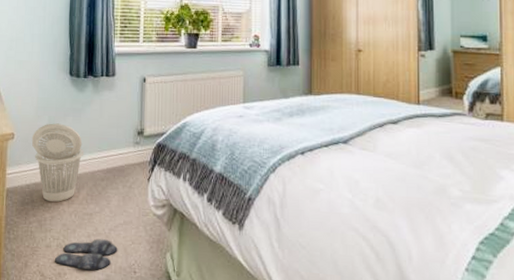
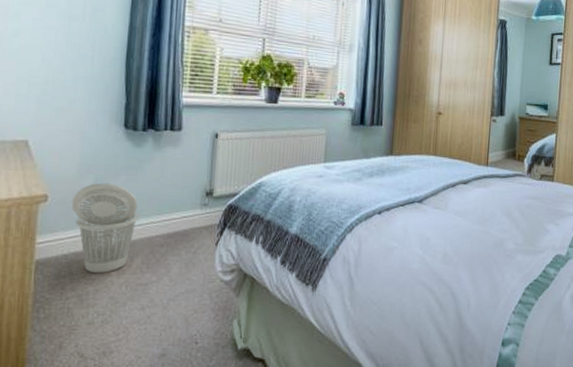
slippers: present [55,238,118,271] -> none [99,311,177,346]

